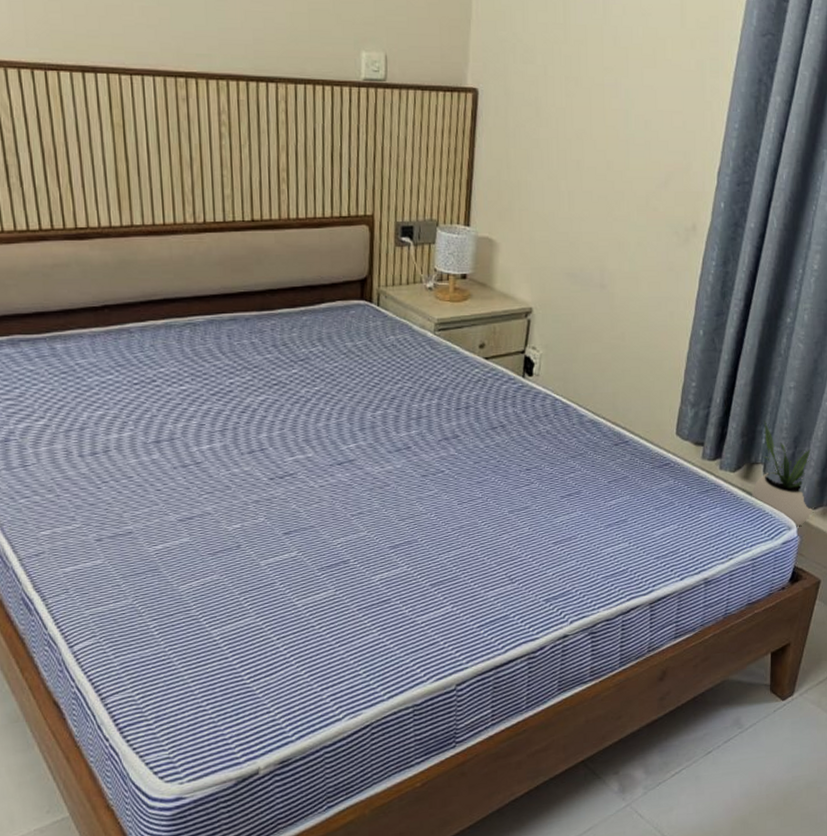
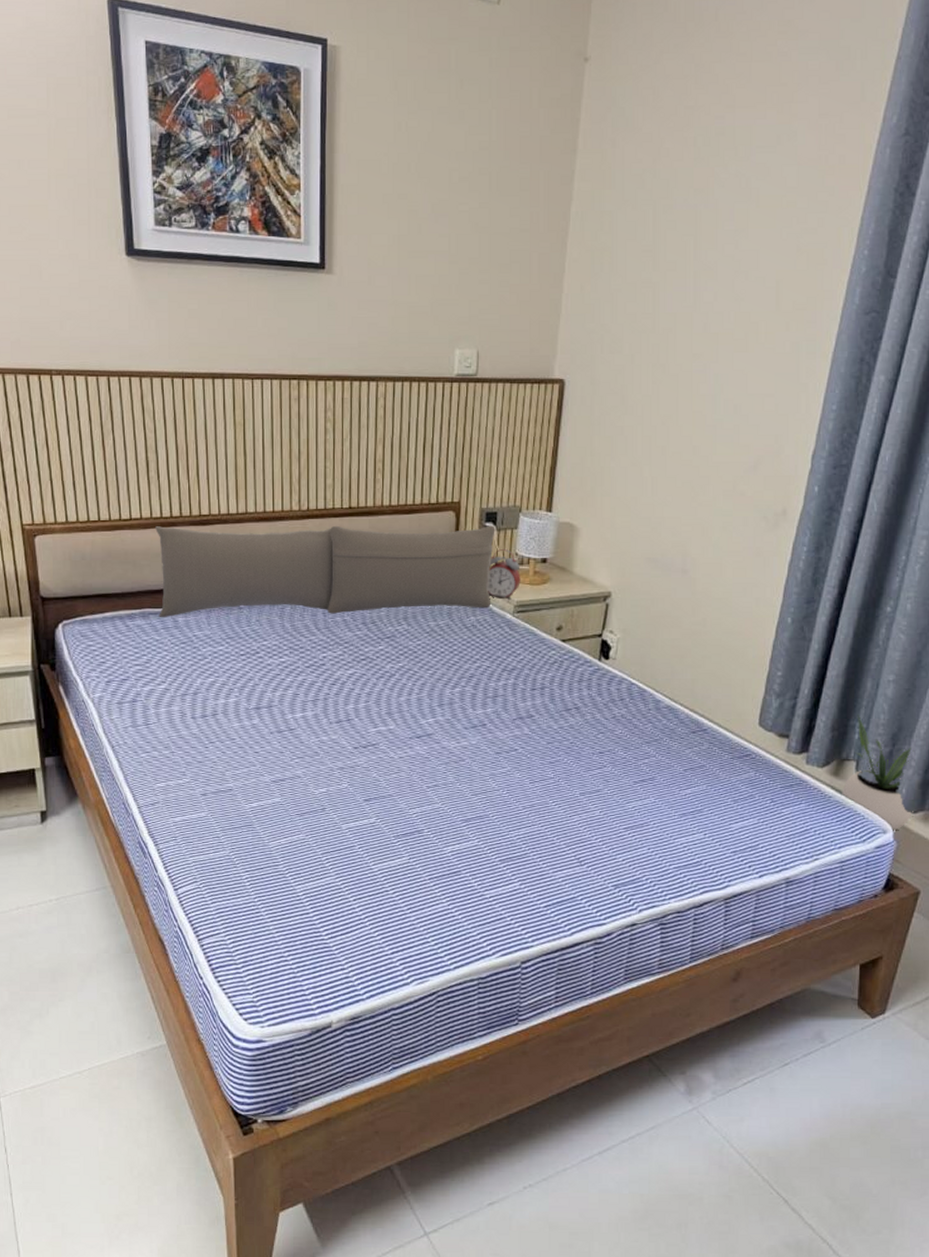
pillow: none [21,241,238,346] -> present [155,526,334,618]
pillow: none [231,240,412,336] -> present [328,525,495,614]
alarm clock: none [406,265,441,319] -> present [488,549,521,601]

